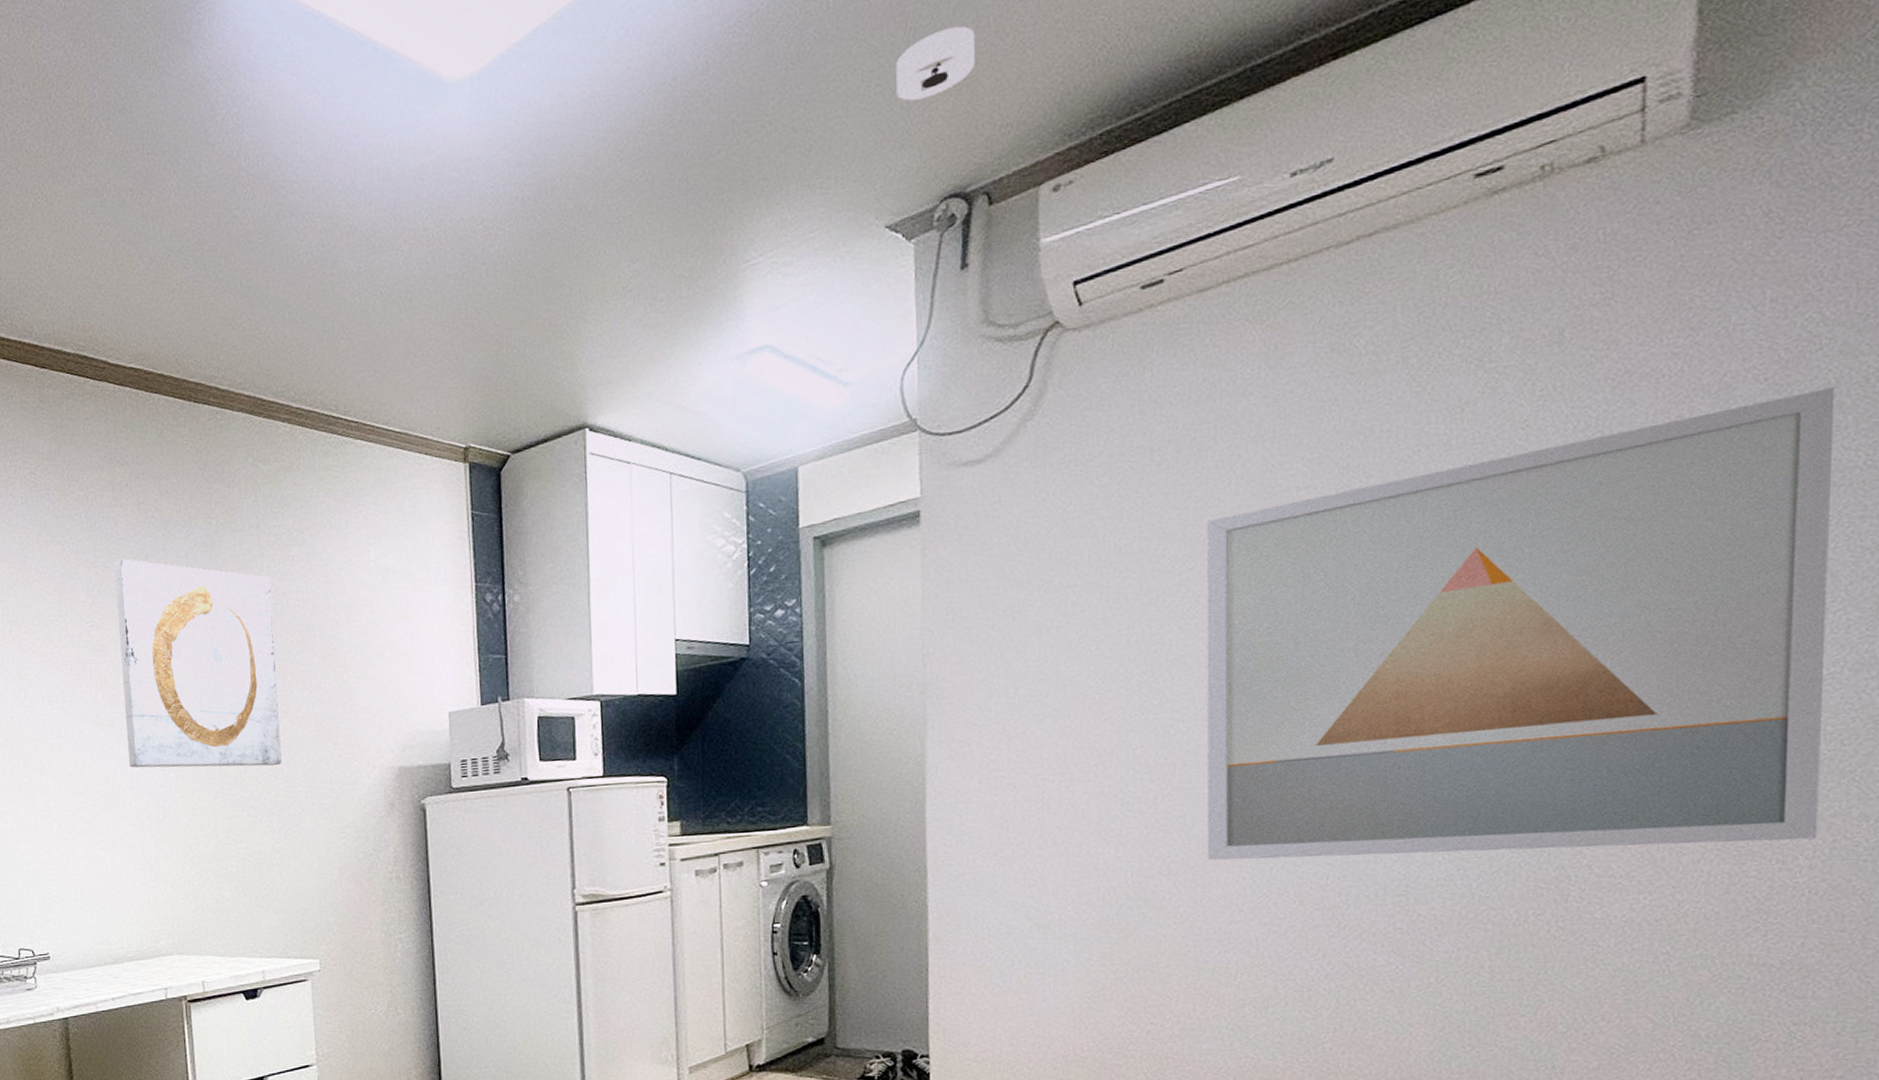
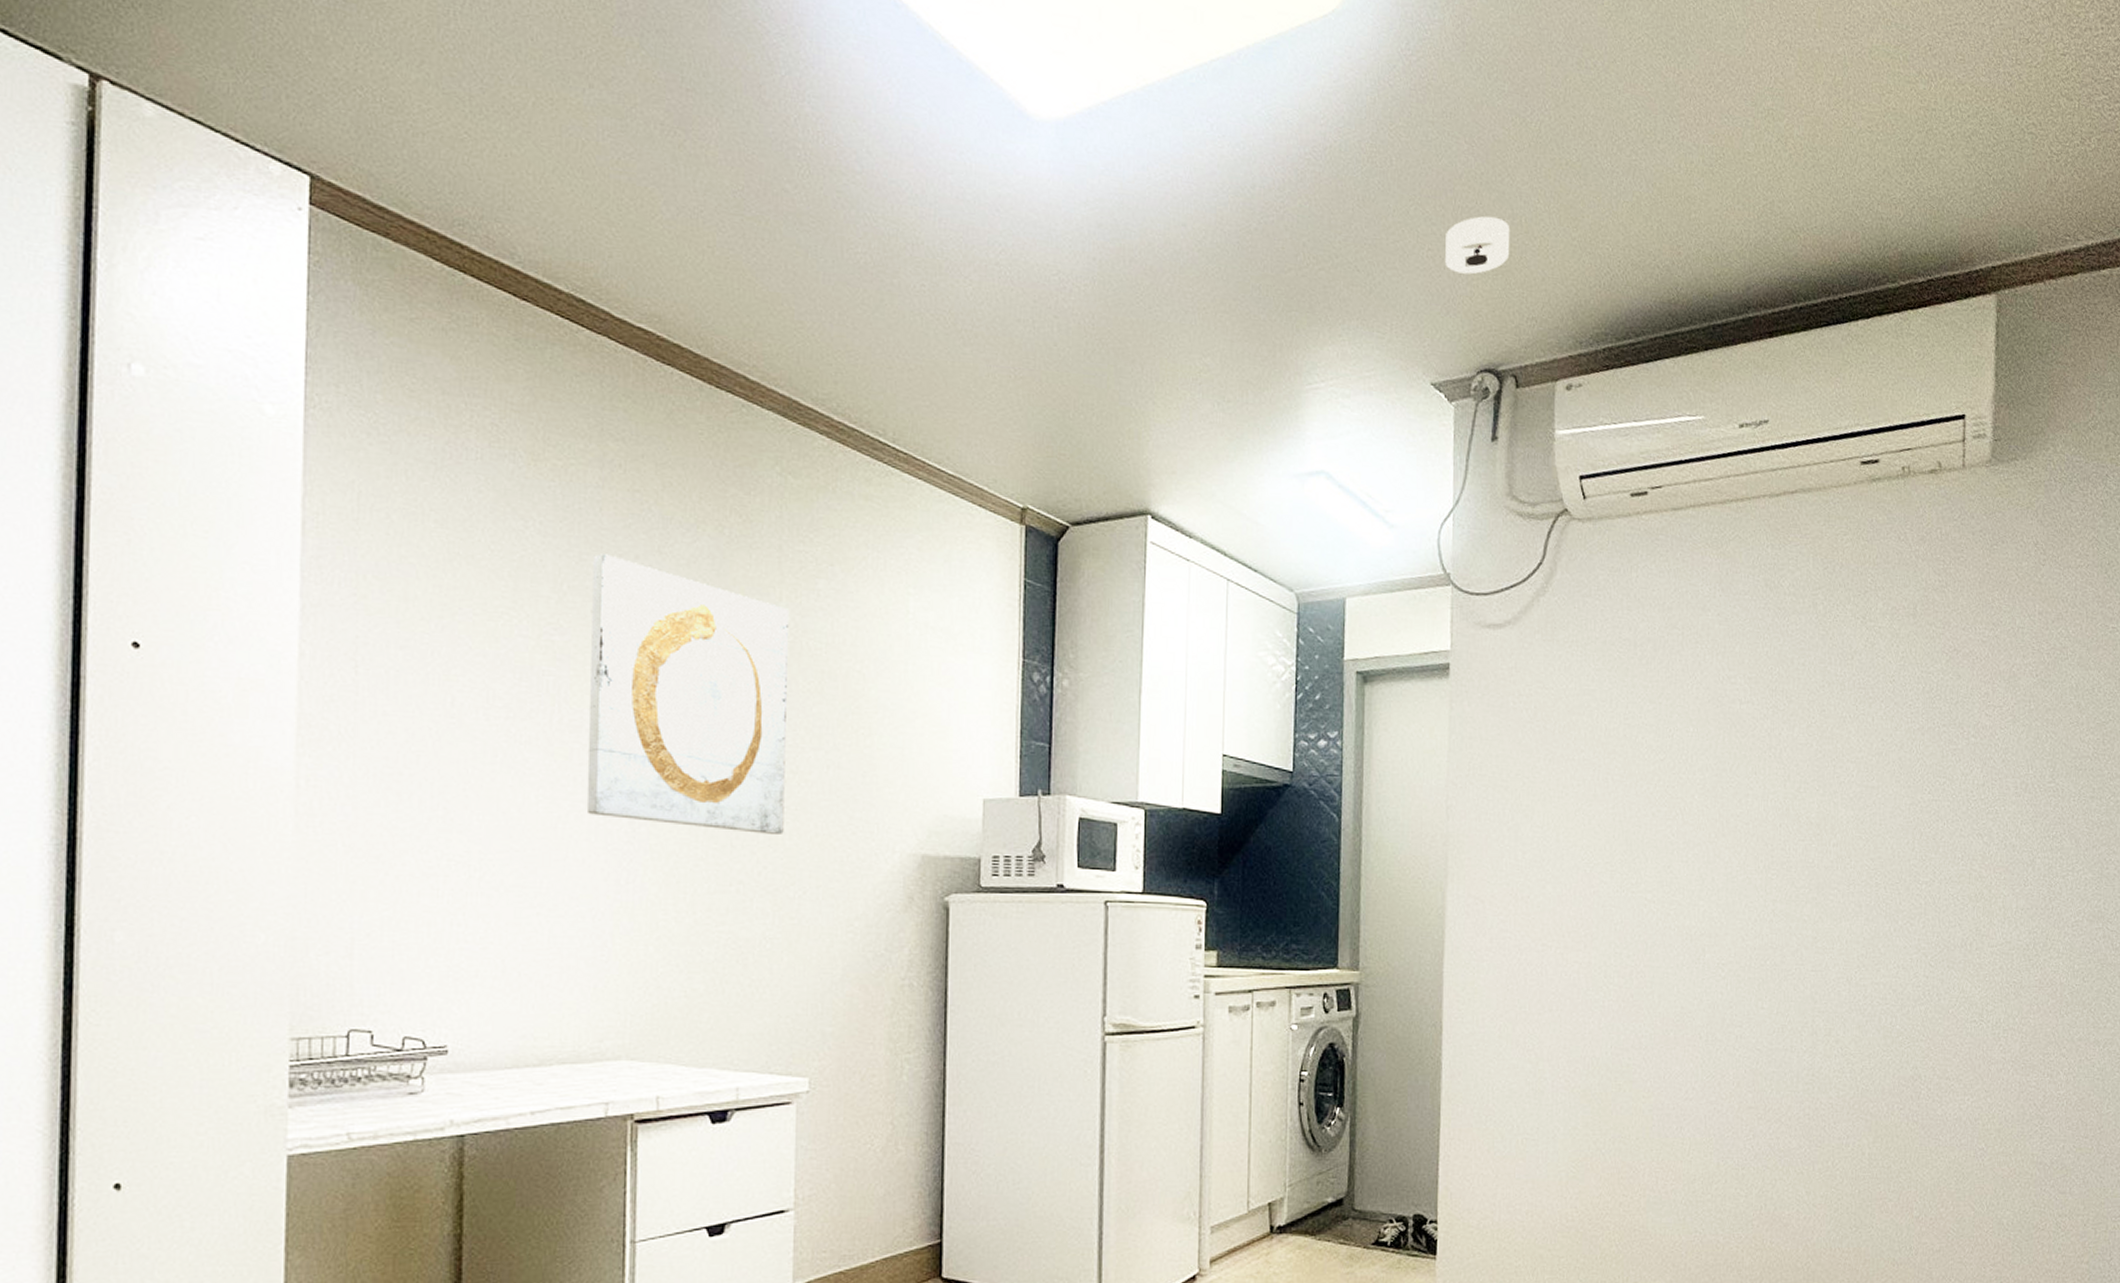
wall art: present [1206,387,1835,861] -> none [1669,690,2076,1058]

